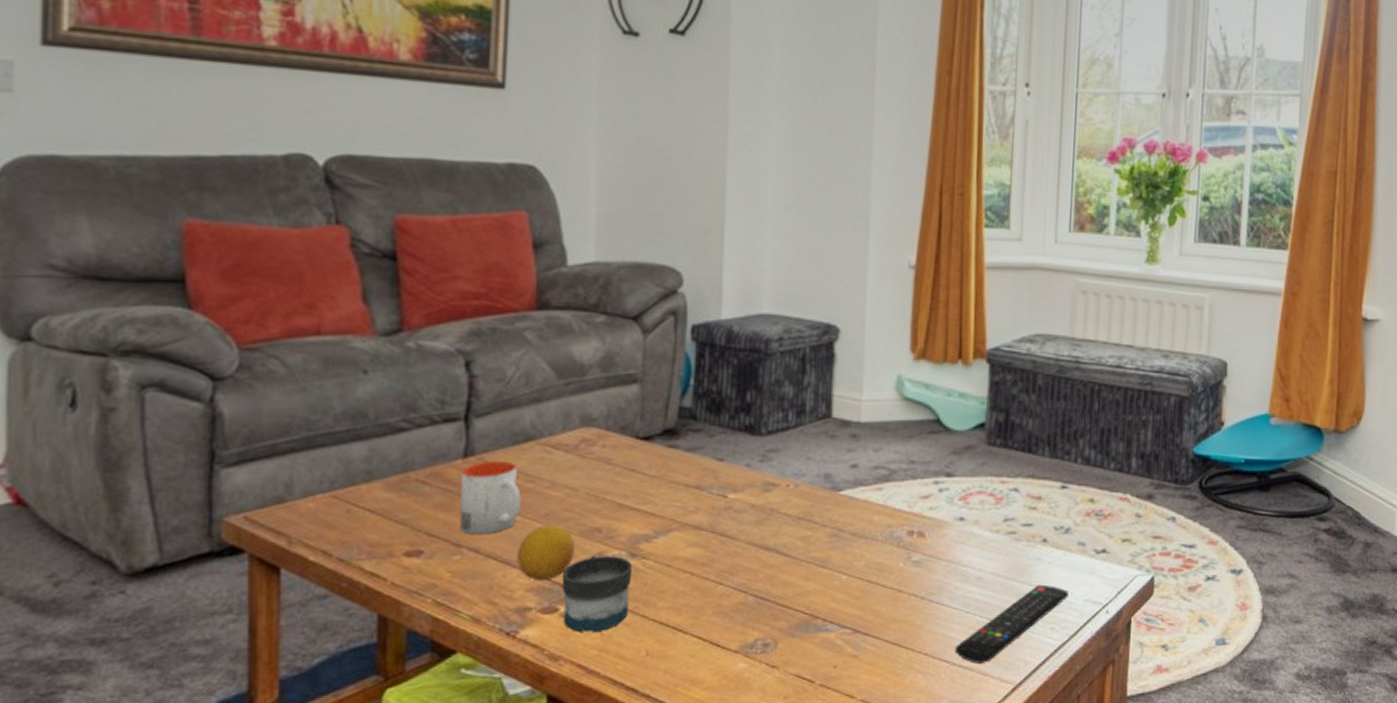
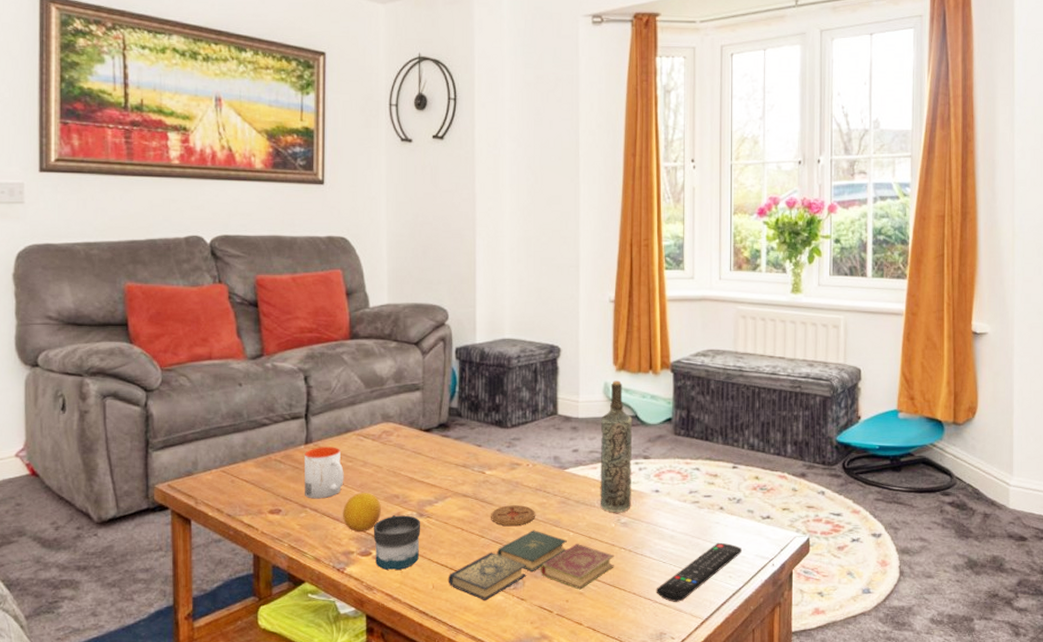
book: none [668,573,901,671] -> present [447,530,614,601]
coaster: none [733,540,796,568] -> present [491,505,535,526]
bottle: none [884,373,933,547] -> present [600,380,633,512]

